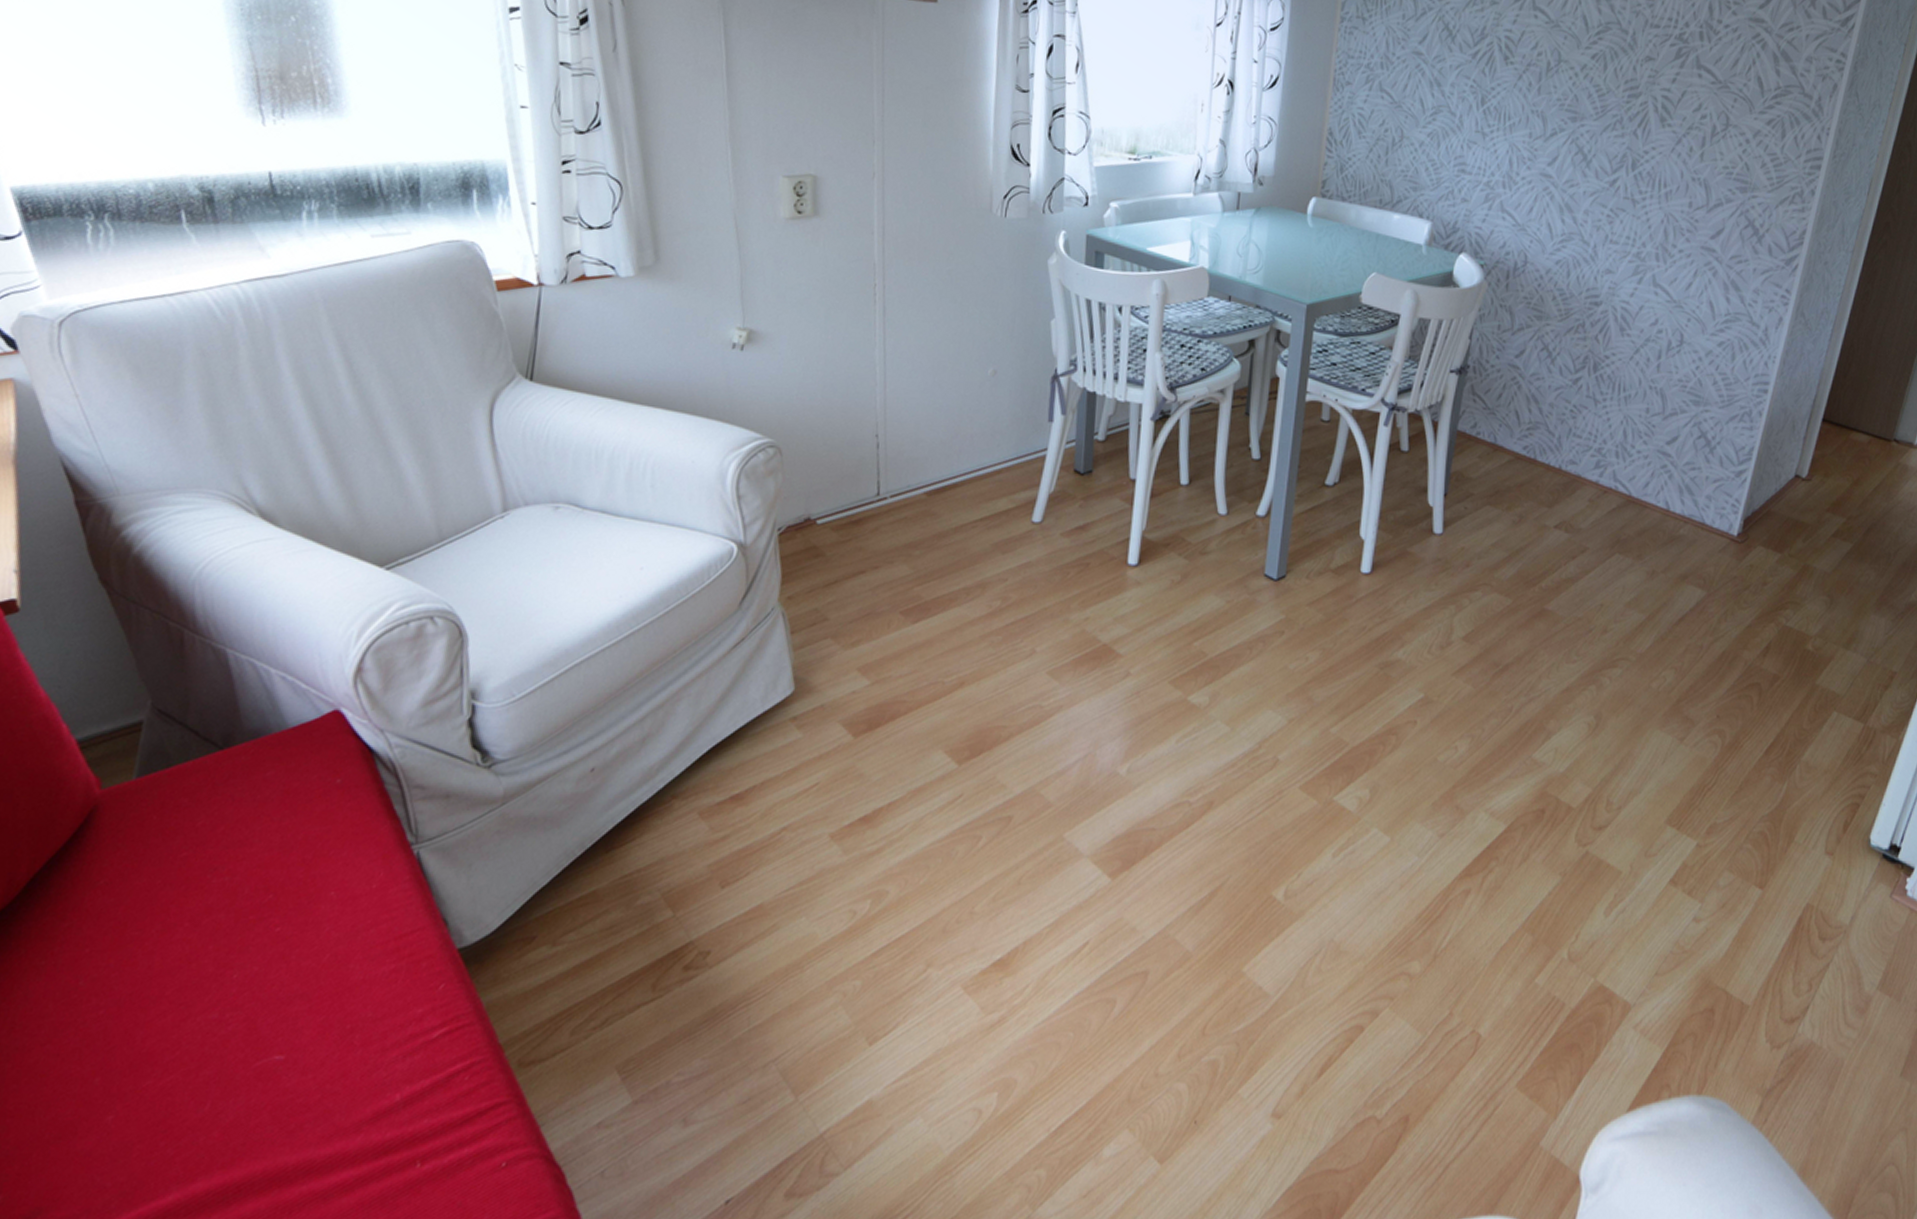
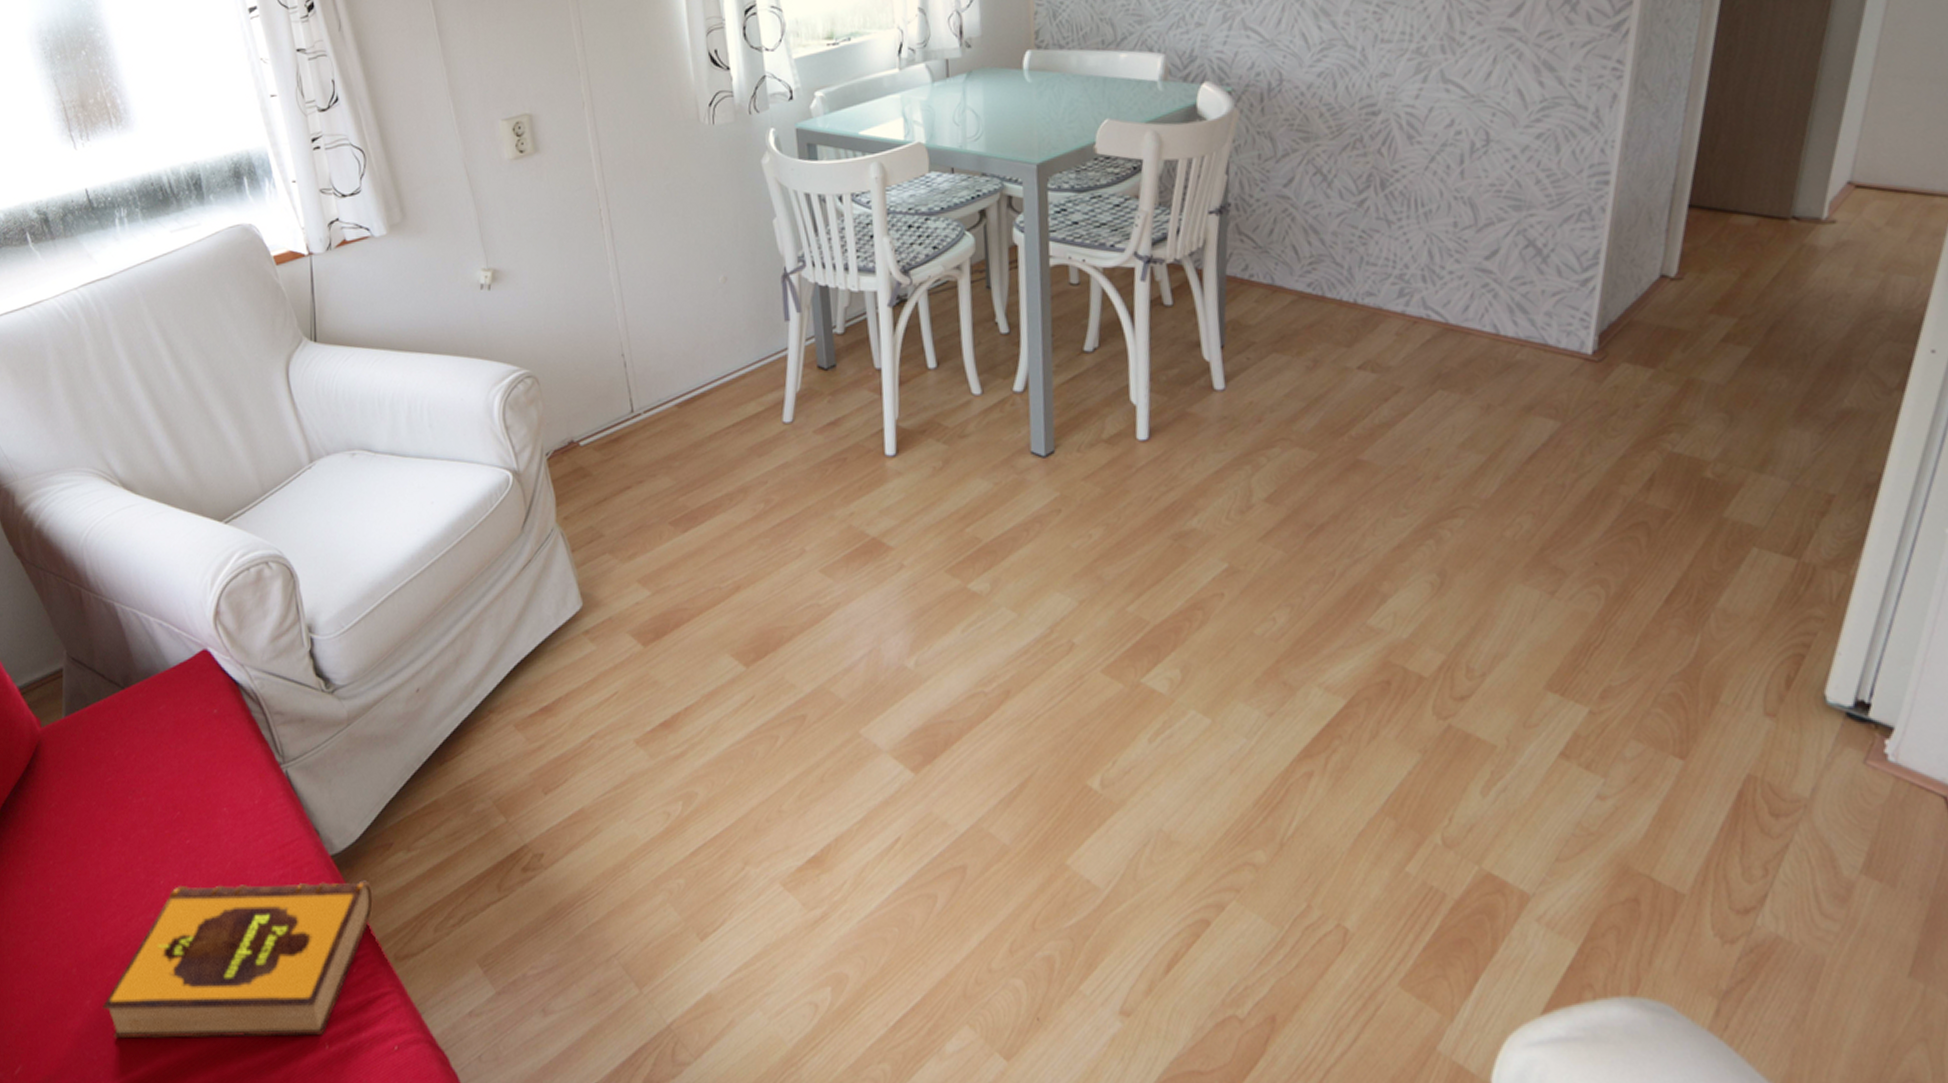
hardback book: none [129,977,503,1161] -> present [103,880,373,1039]

